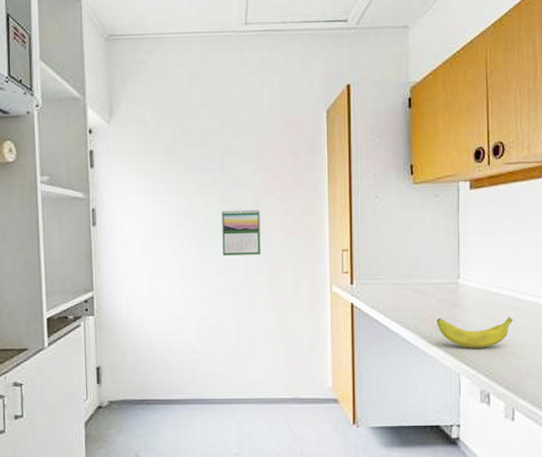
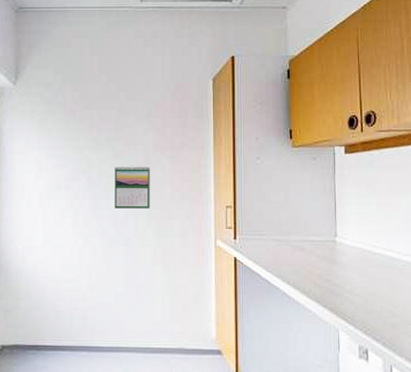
banana: present [437,317,513,348] -> none [316,274,388,304]

